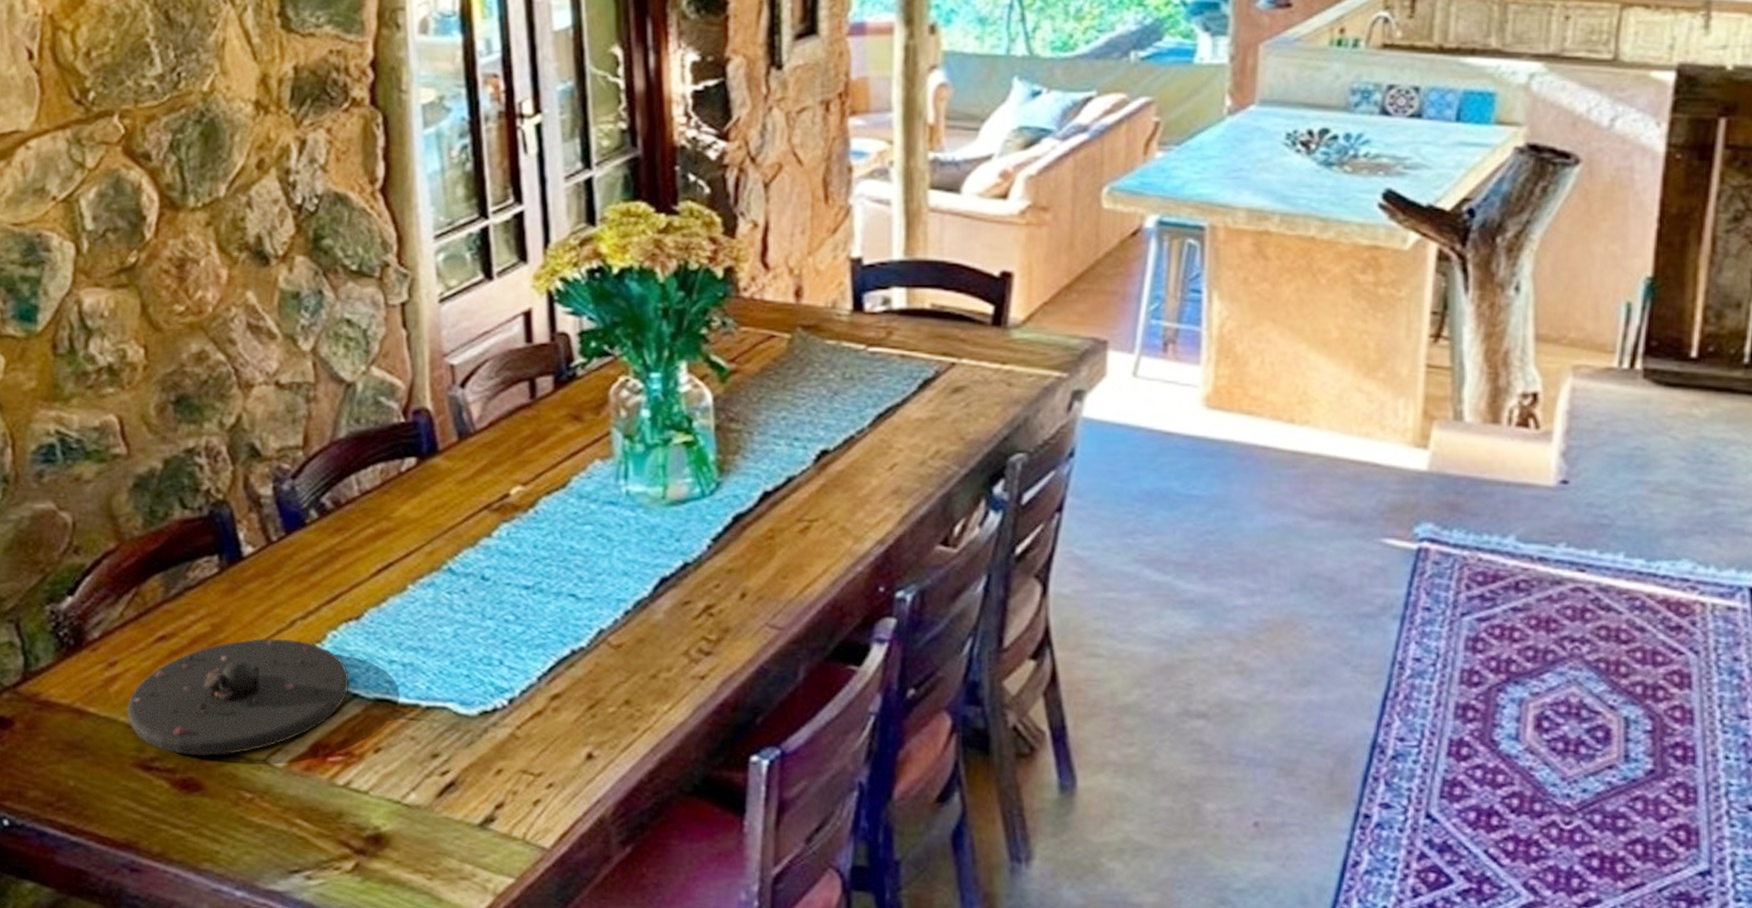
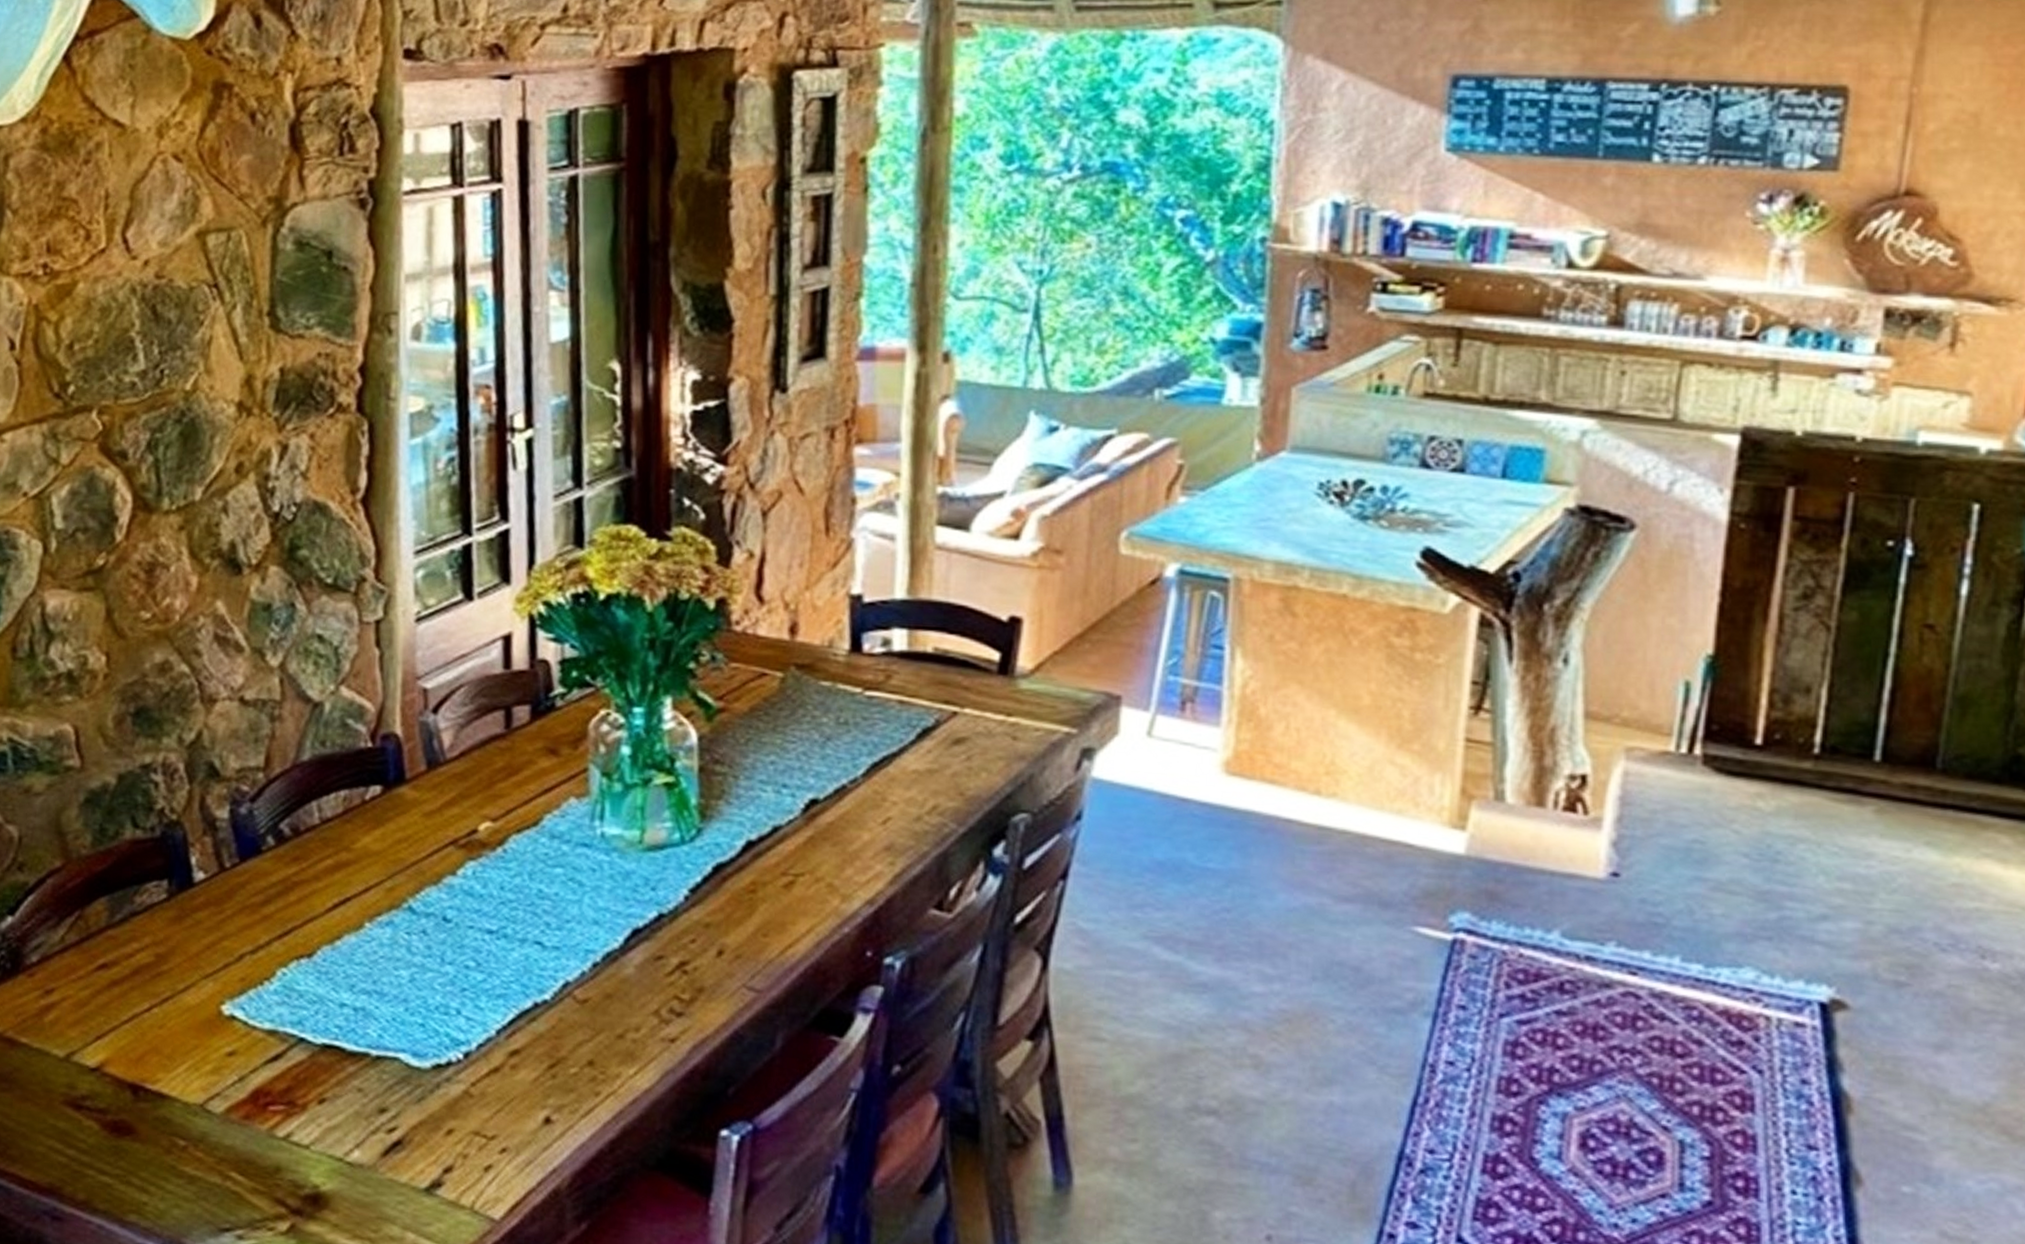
plate: present [126,638,349,756] -> none [60,972,297,1098]

